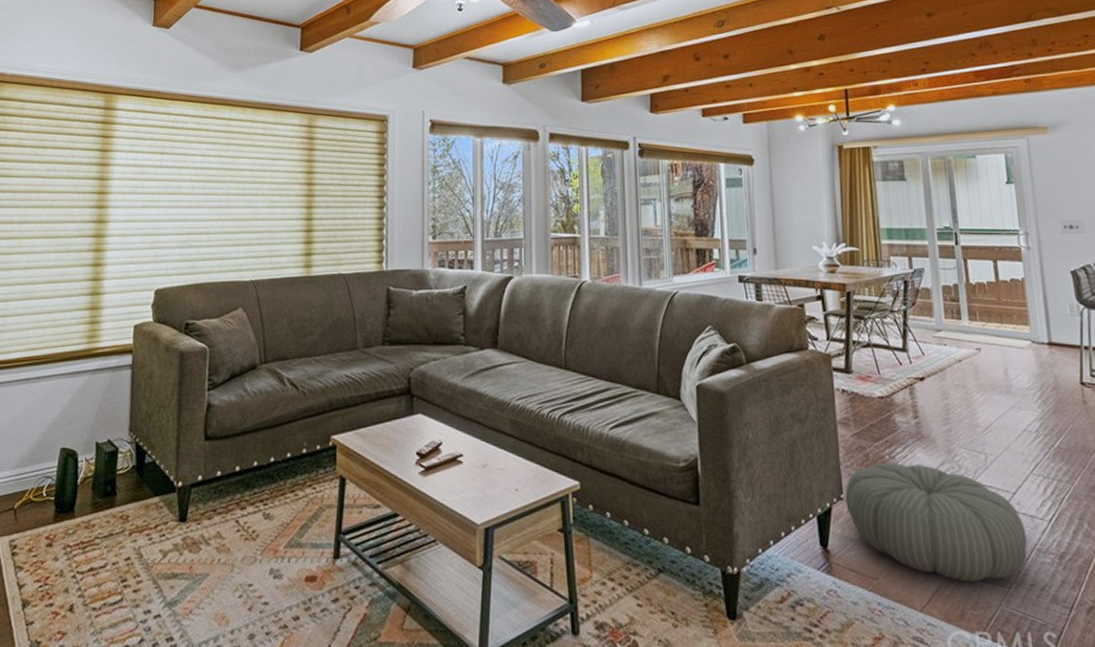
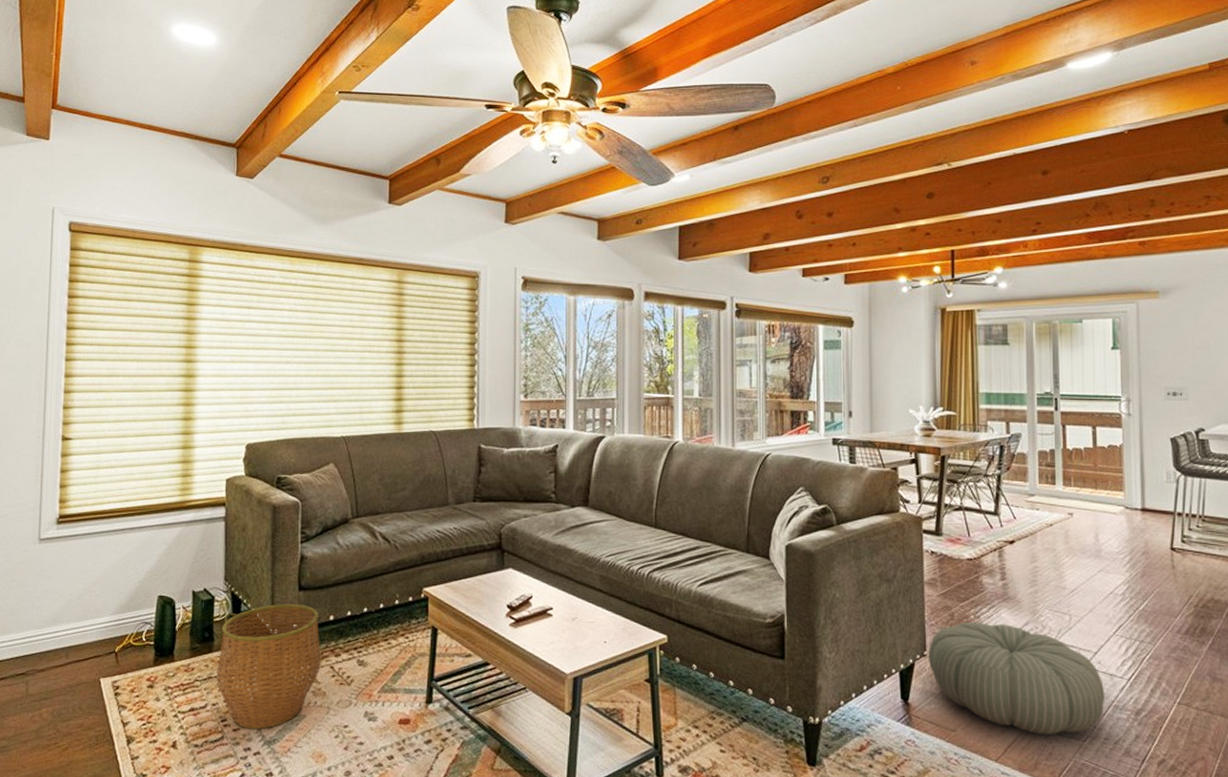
basket: none [117,455,226,591] -> present [216,604,321,730]

